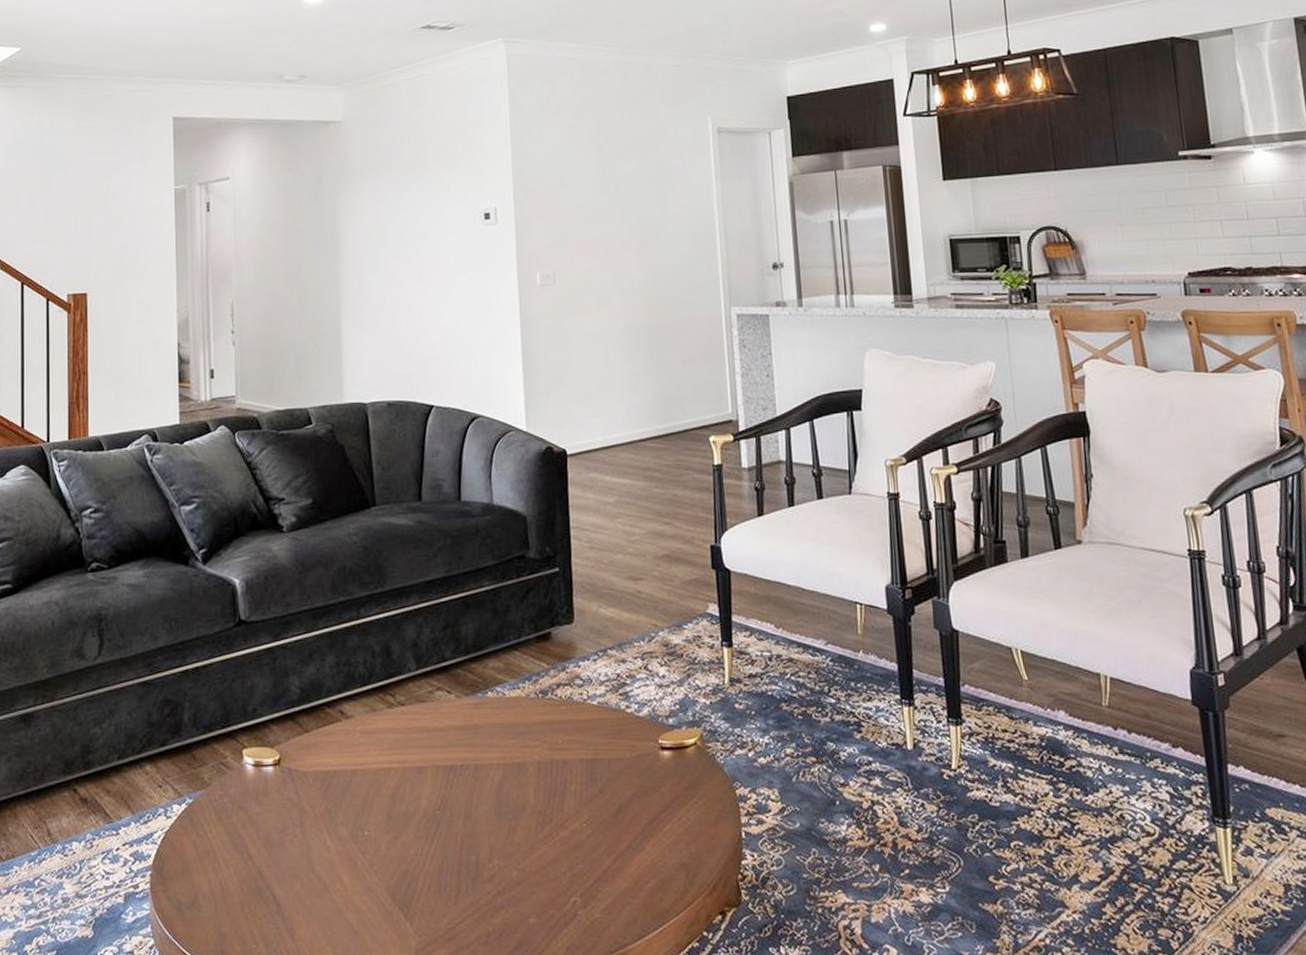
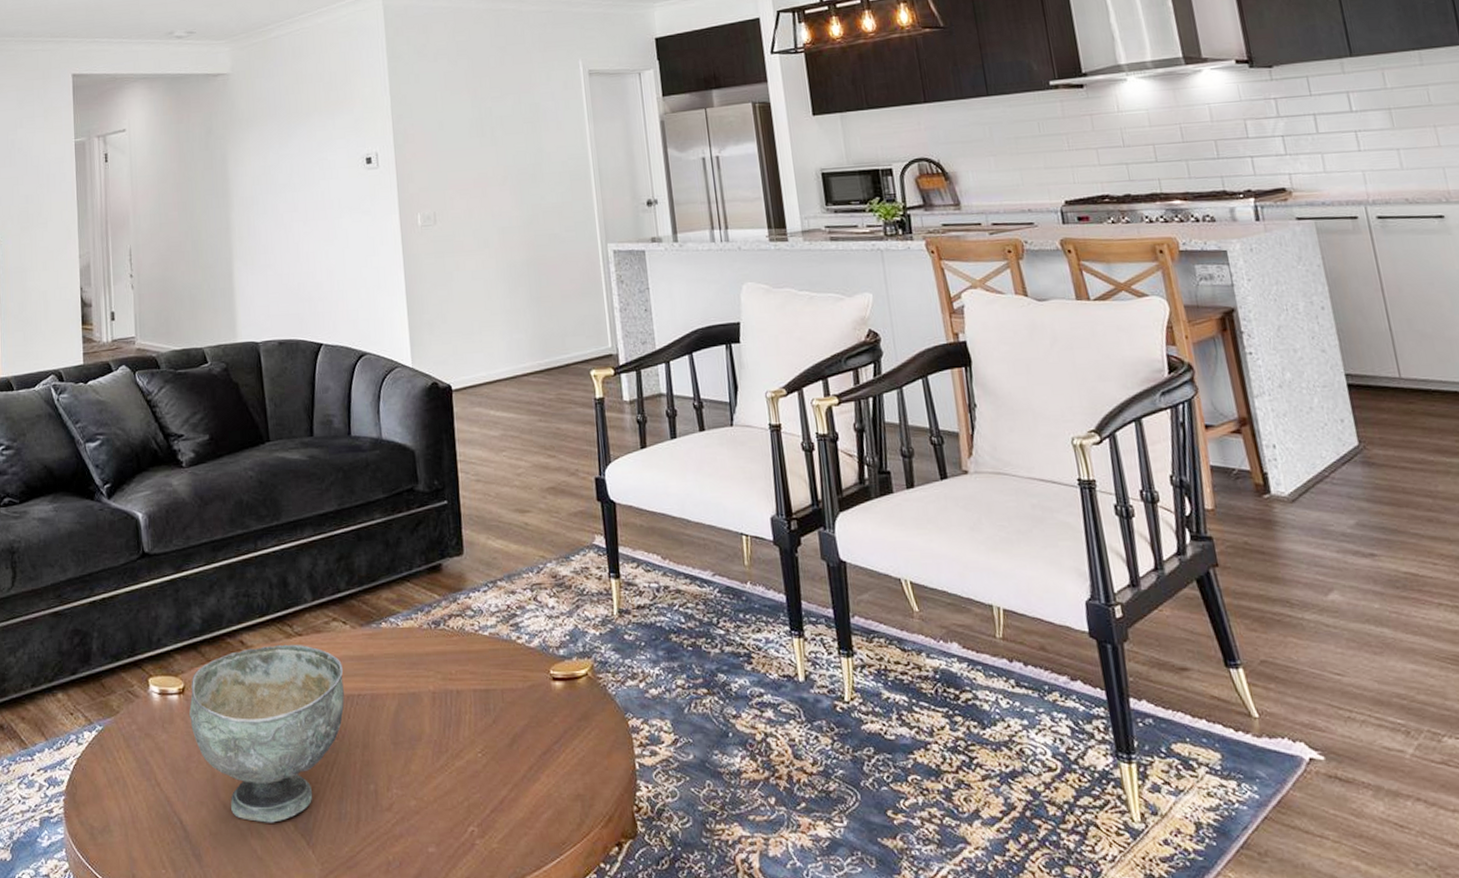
decorative bowl: none [285,714,447,896] -> present [189,644,345,823]

